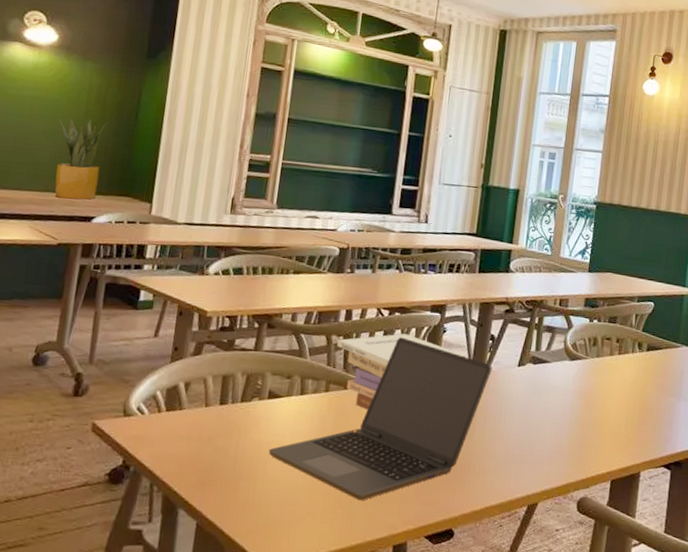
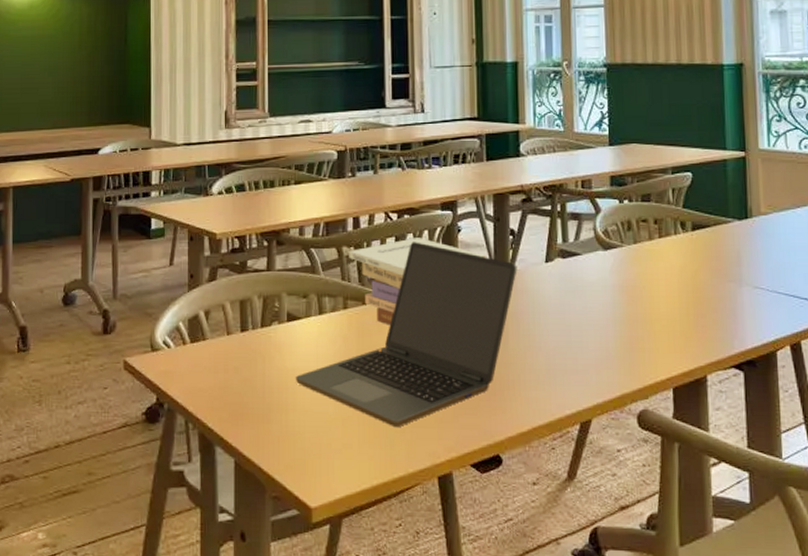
planter: present [54,117,107,200] -> none [57,51,100,133]

